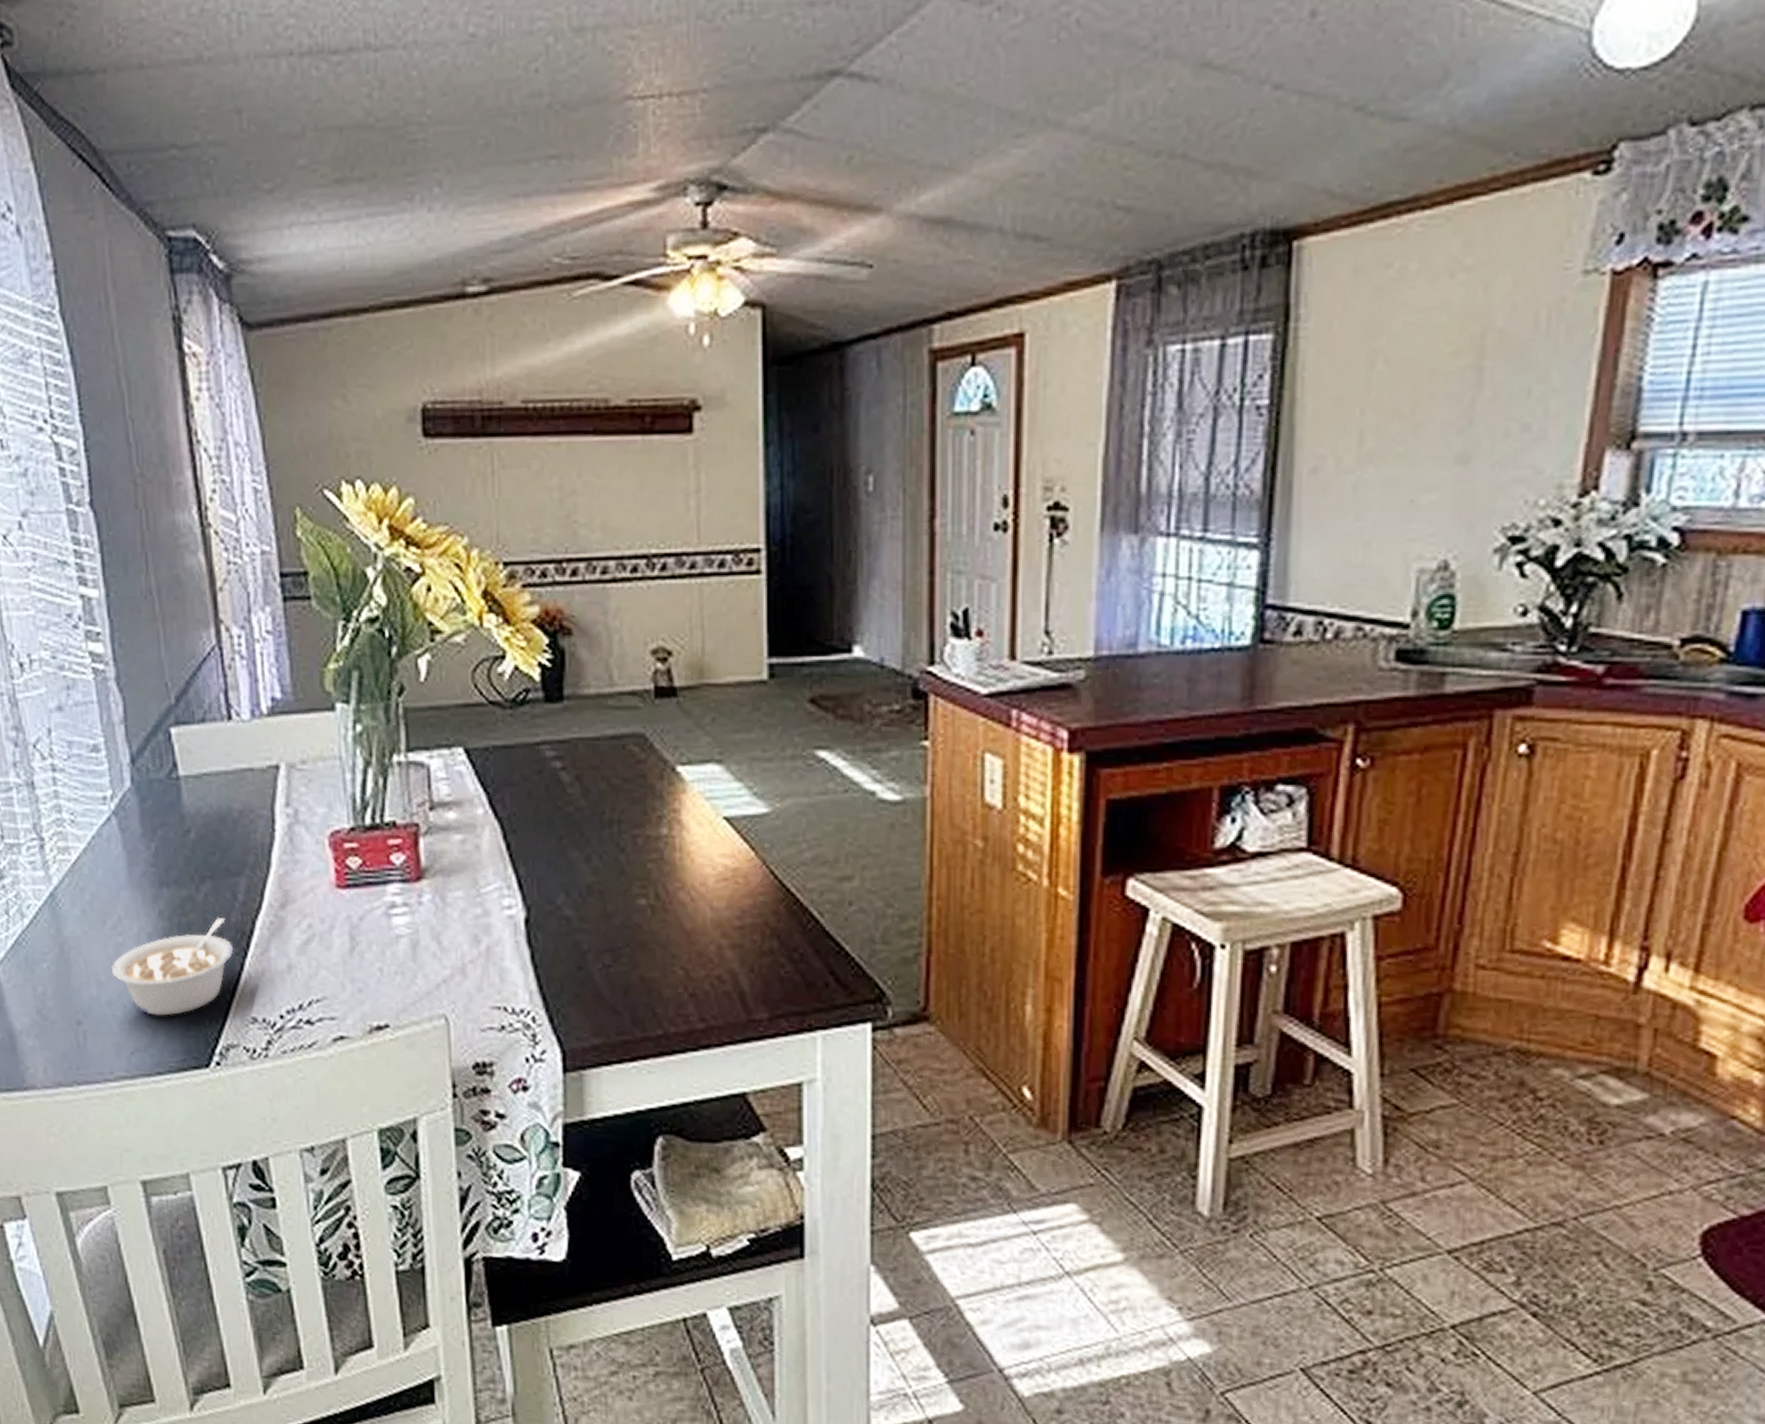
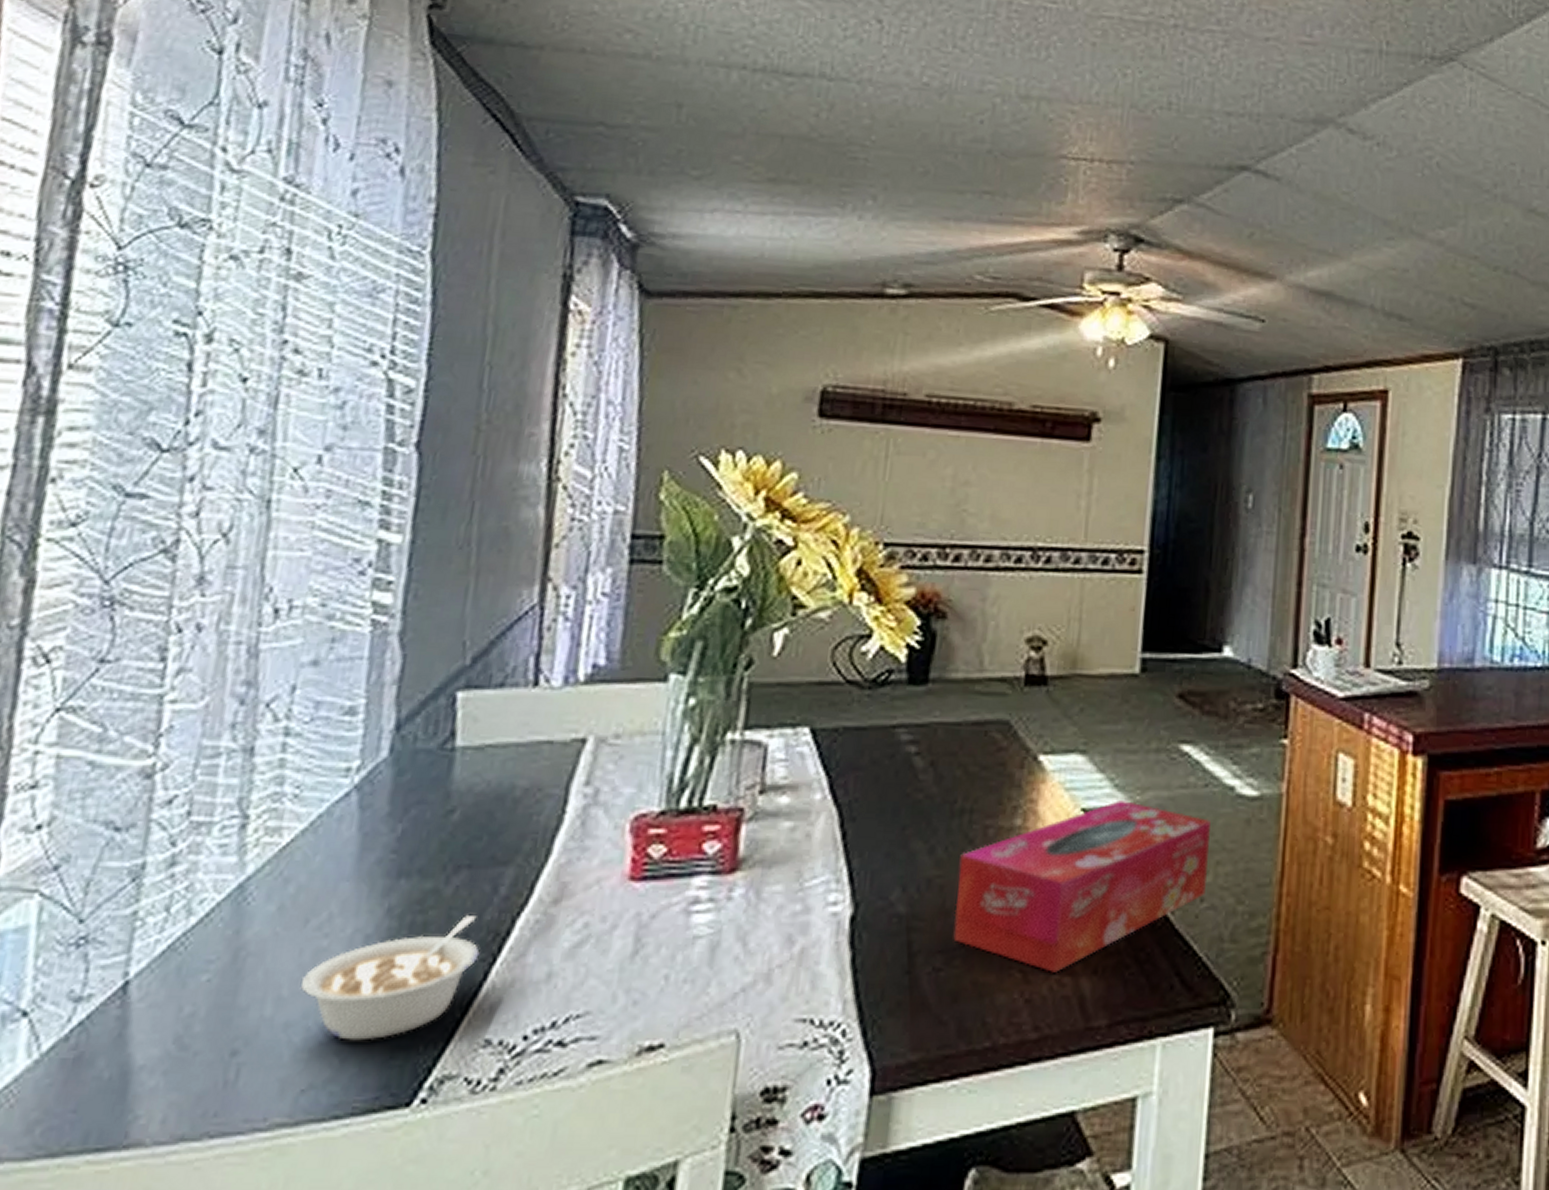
tissue box: none [614,808,853,970] -> present [953,800,1211,973]

